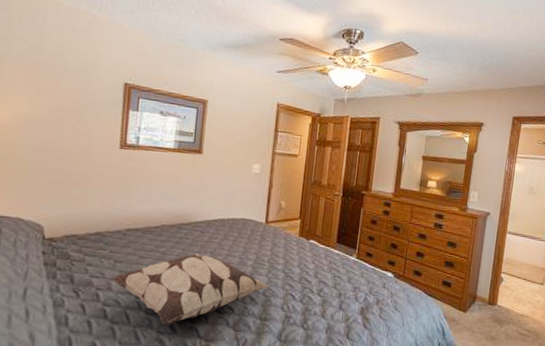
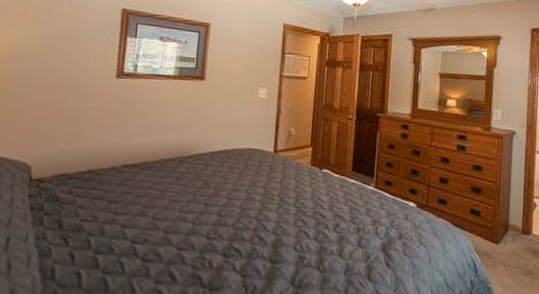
decorative pillow: present [111,253,270,326] -> none [104,190,280,274]

